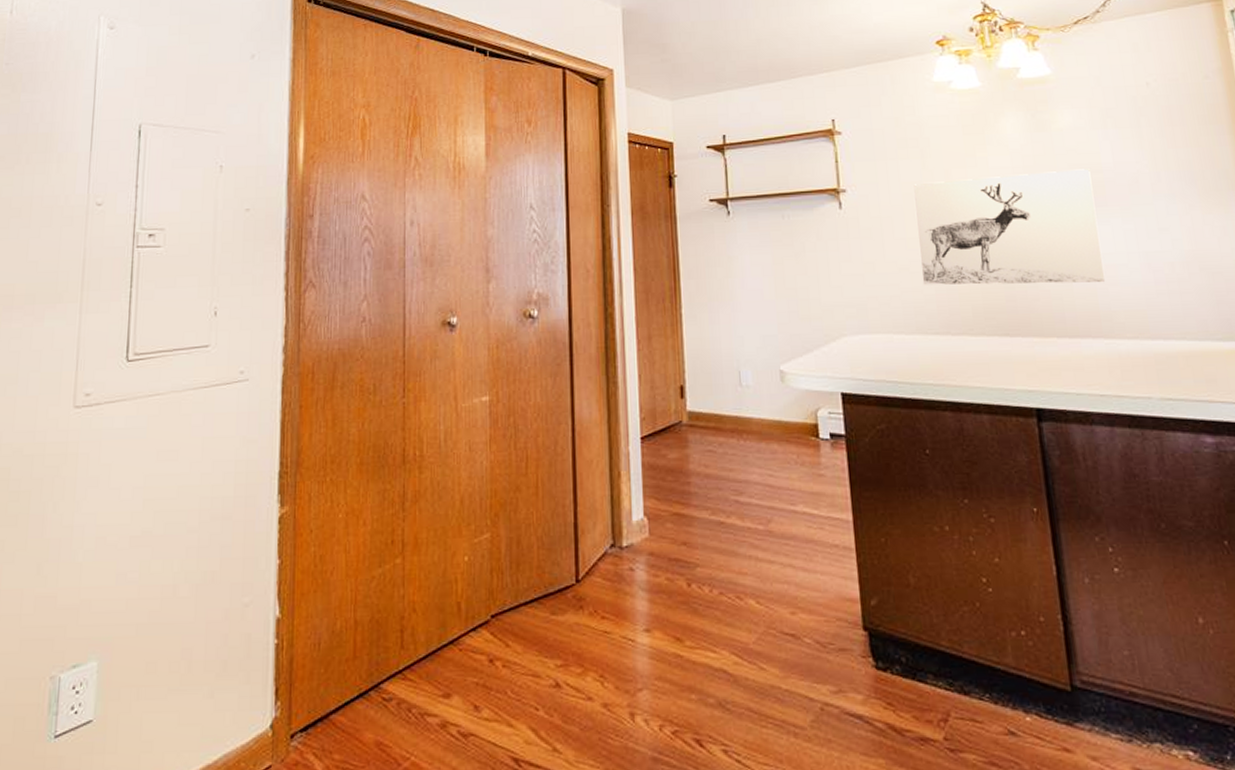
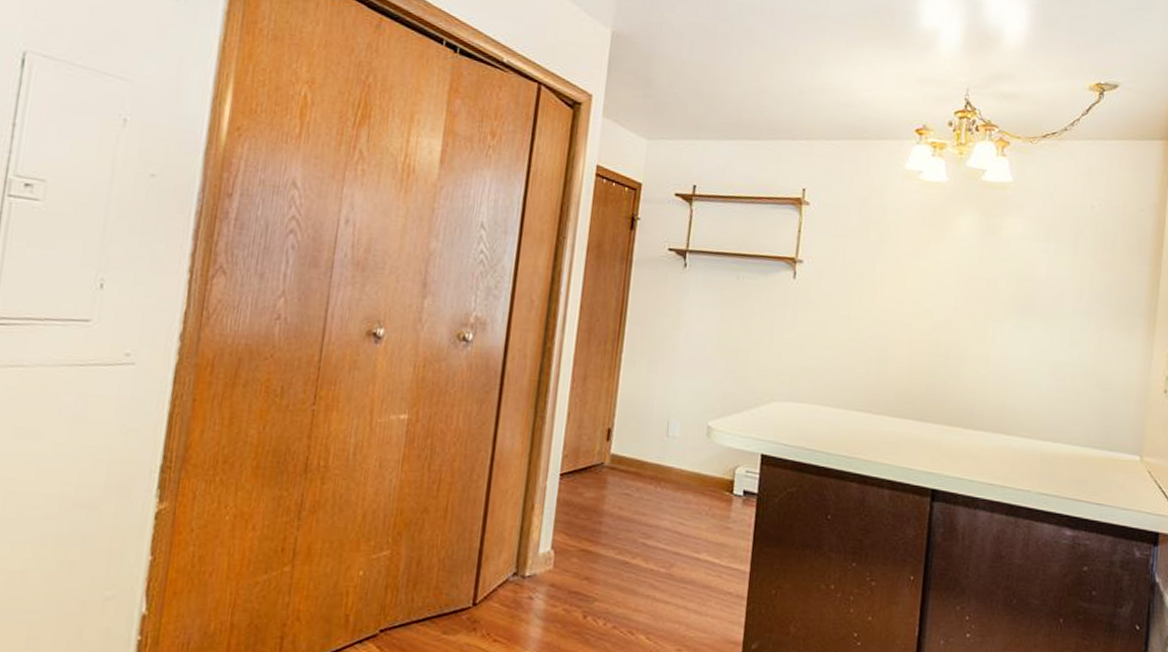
wall art: present [913,169,1106,285] -> none [856,266,1026,384]

